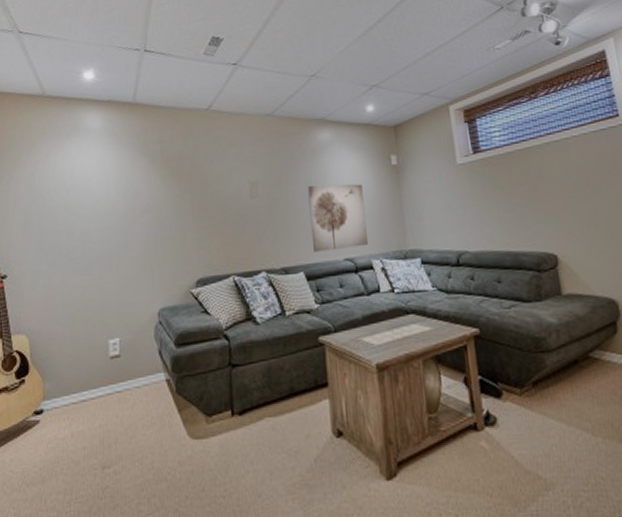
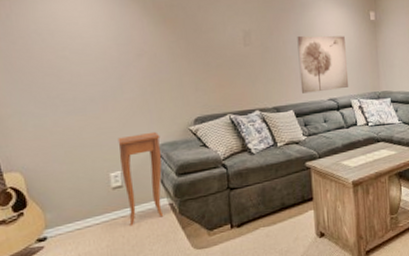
side table: none [119,294,161,404] -> present [117,131,164,227]

